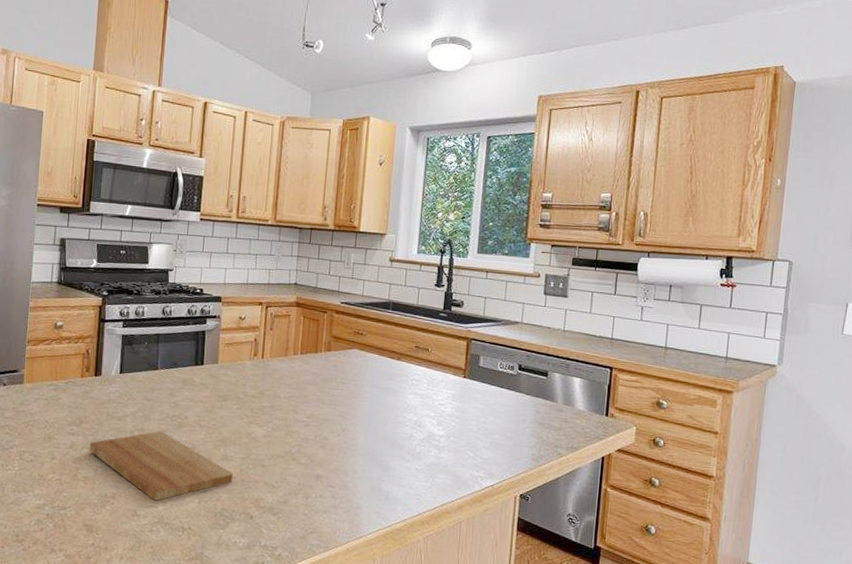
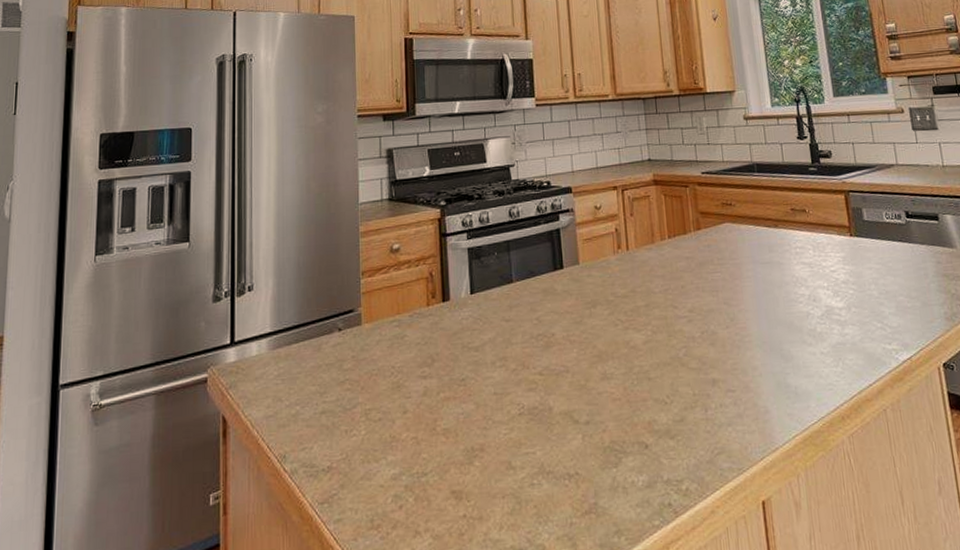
cutting board: present [89,430,233,501] -> none [445,356,618,445]

